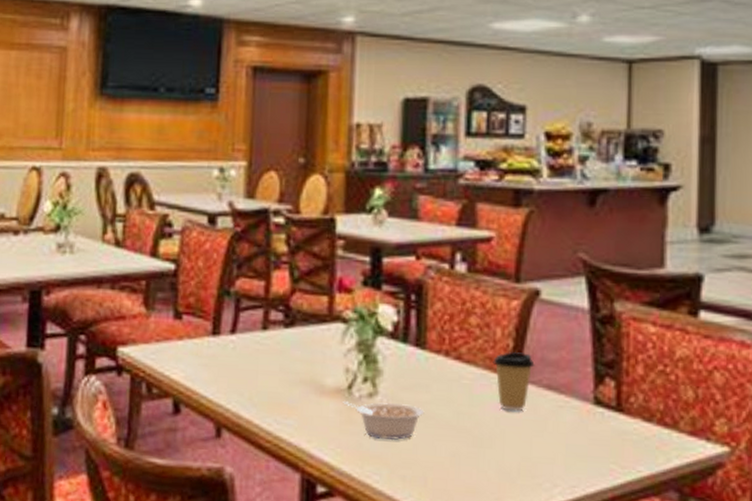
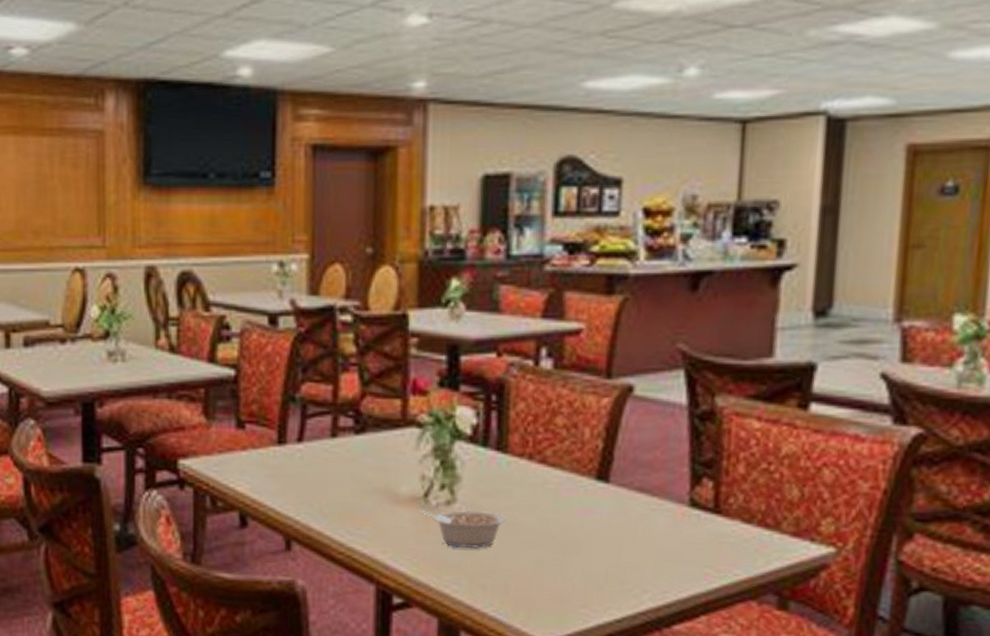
coffee cup: present [493,351,535,412] -> none [580,452,626,516]

